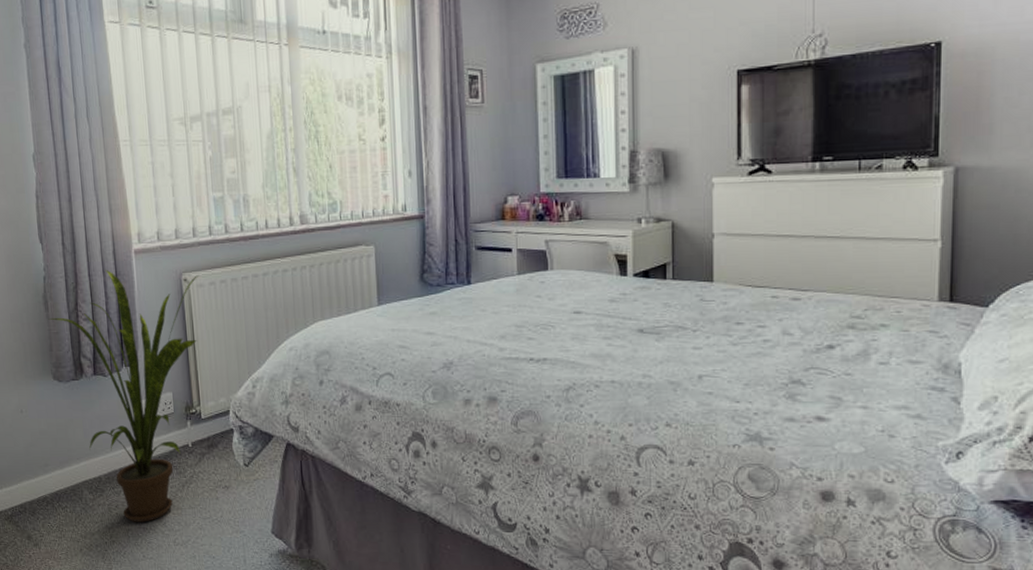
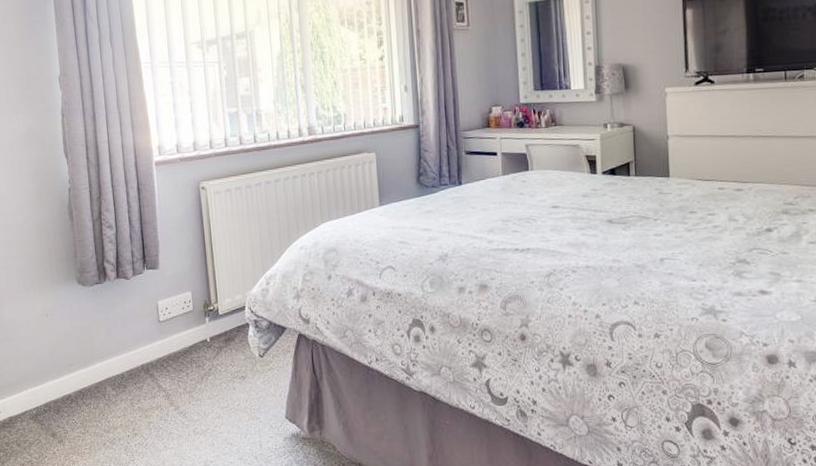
house plant: present [48,269,200,522] -> none [73,180,216,415]

